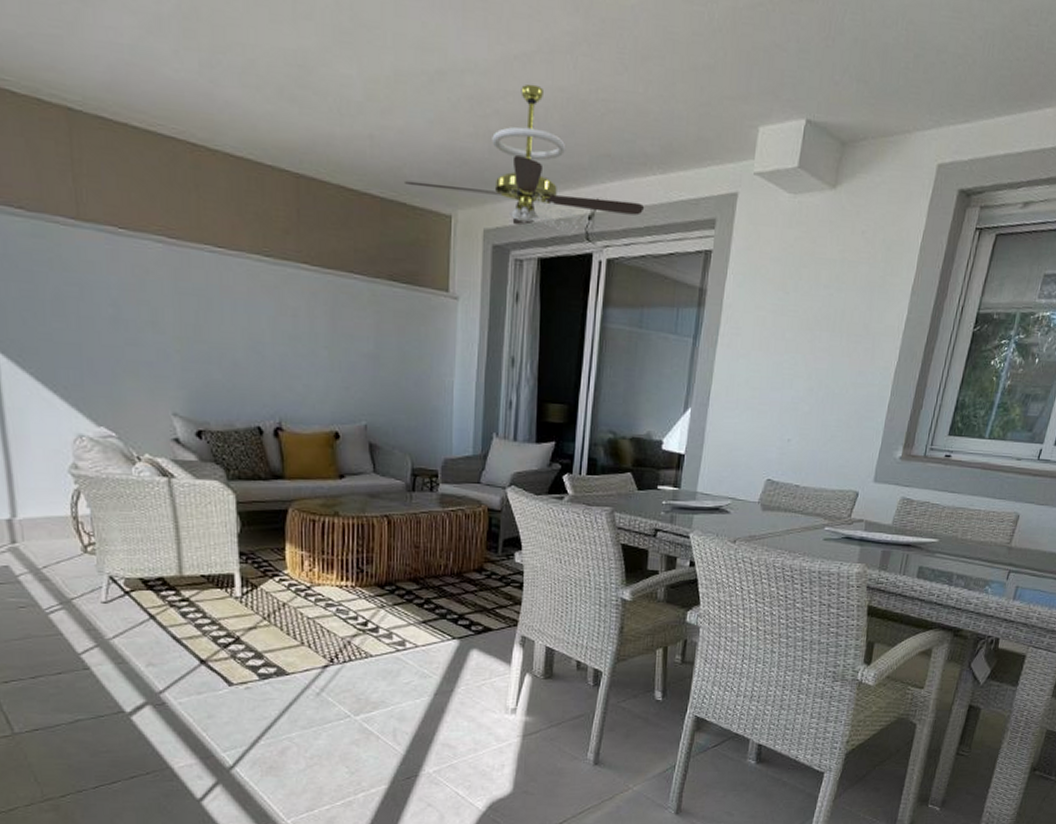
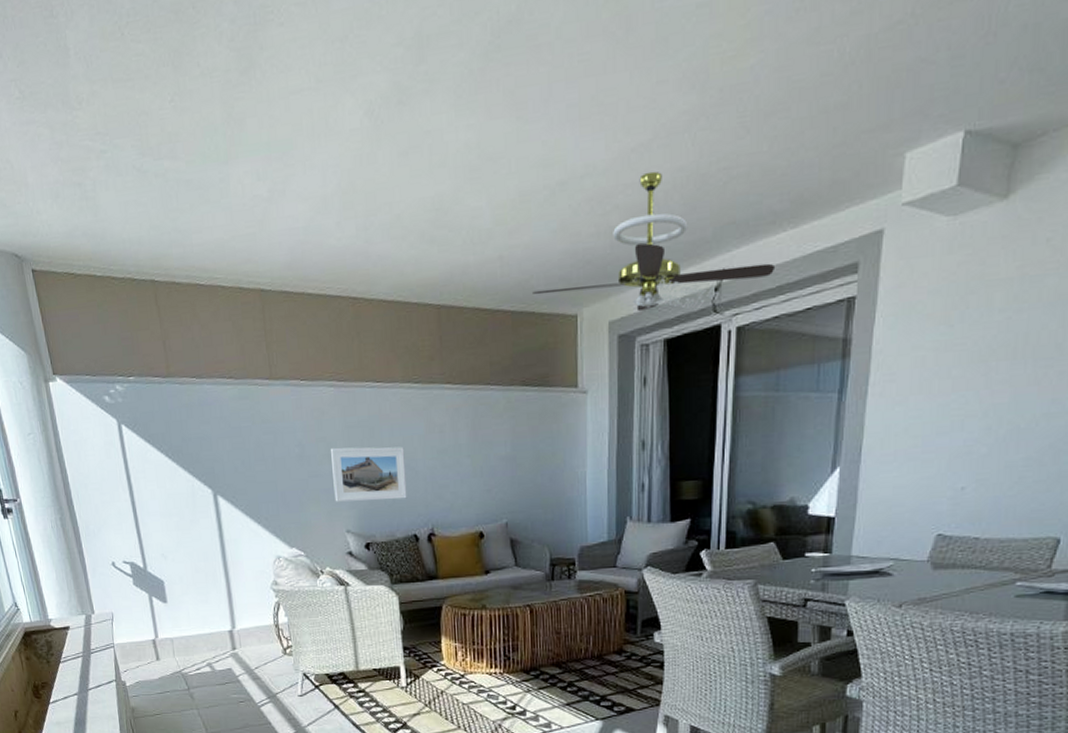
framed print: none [156,314,251,386] -> present [331,446,407,502]

